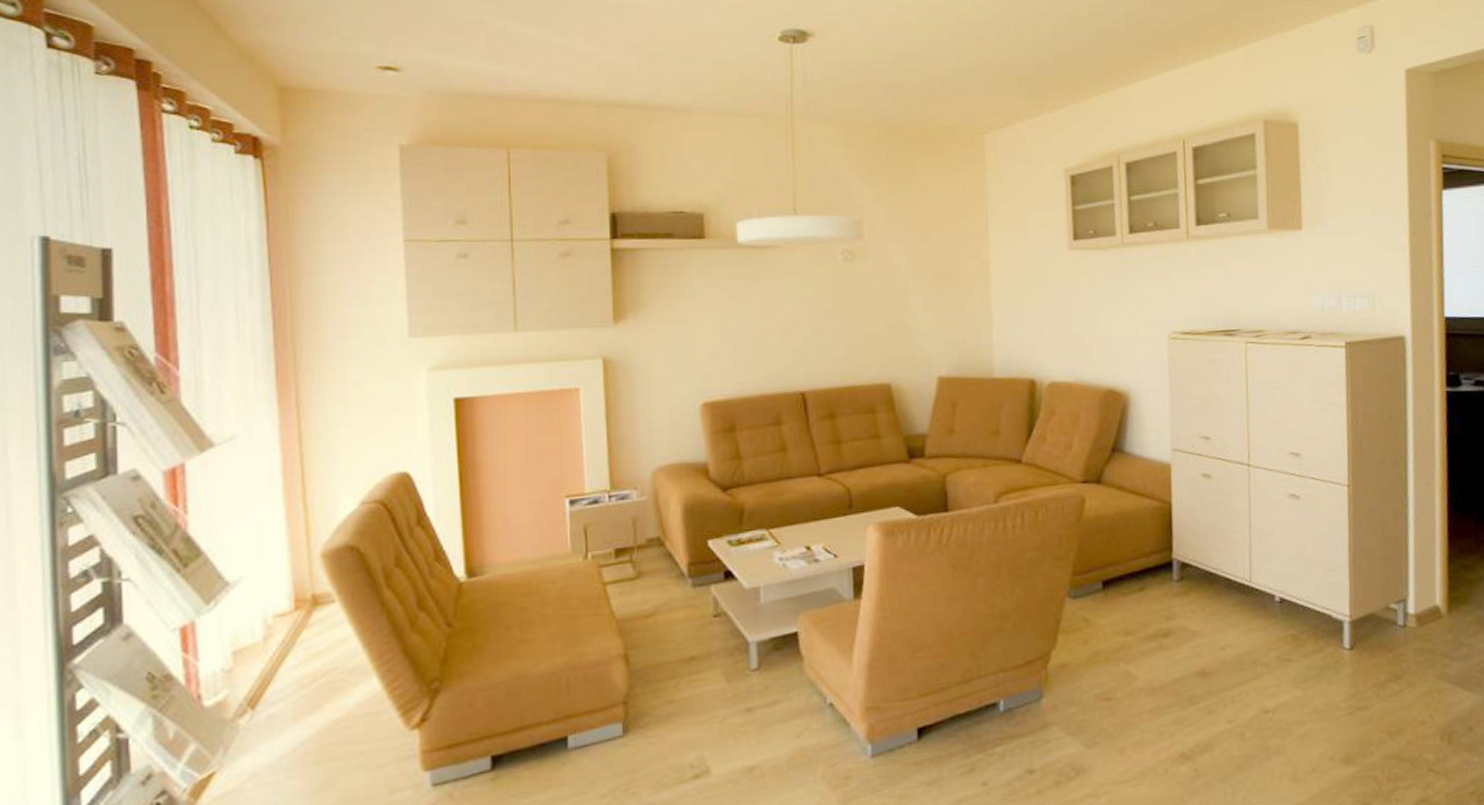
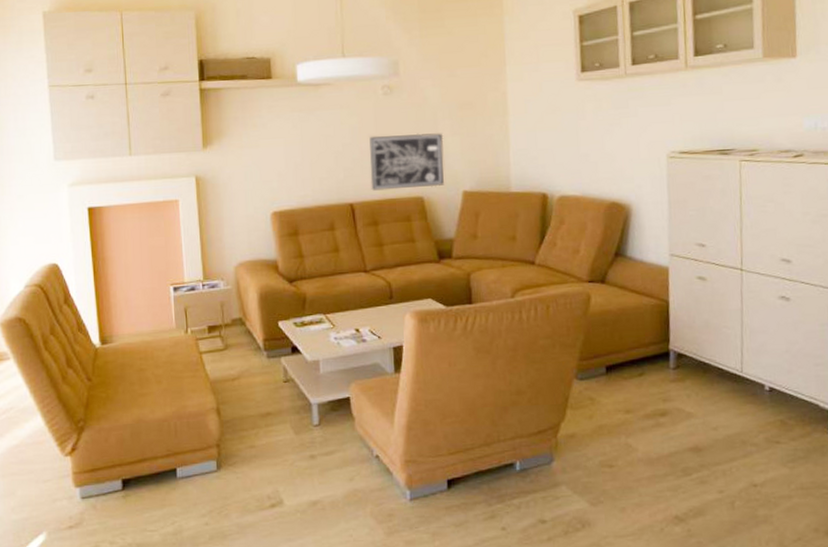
wall art: none [826,307,916,376] -> present [369,133,444,191]

